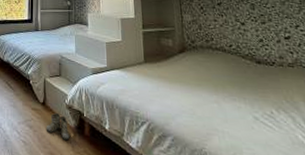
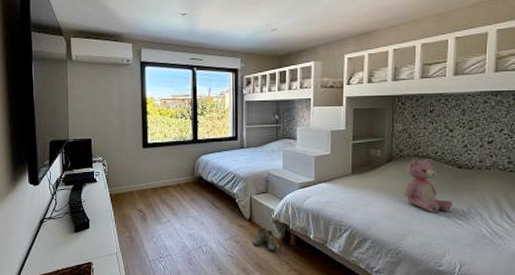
teddy bear: none [201,51,259,111] -> present [404,158,453,212]

